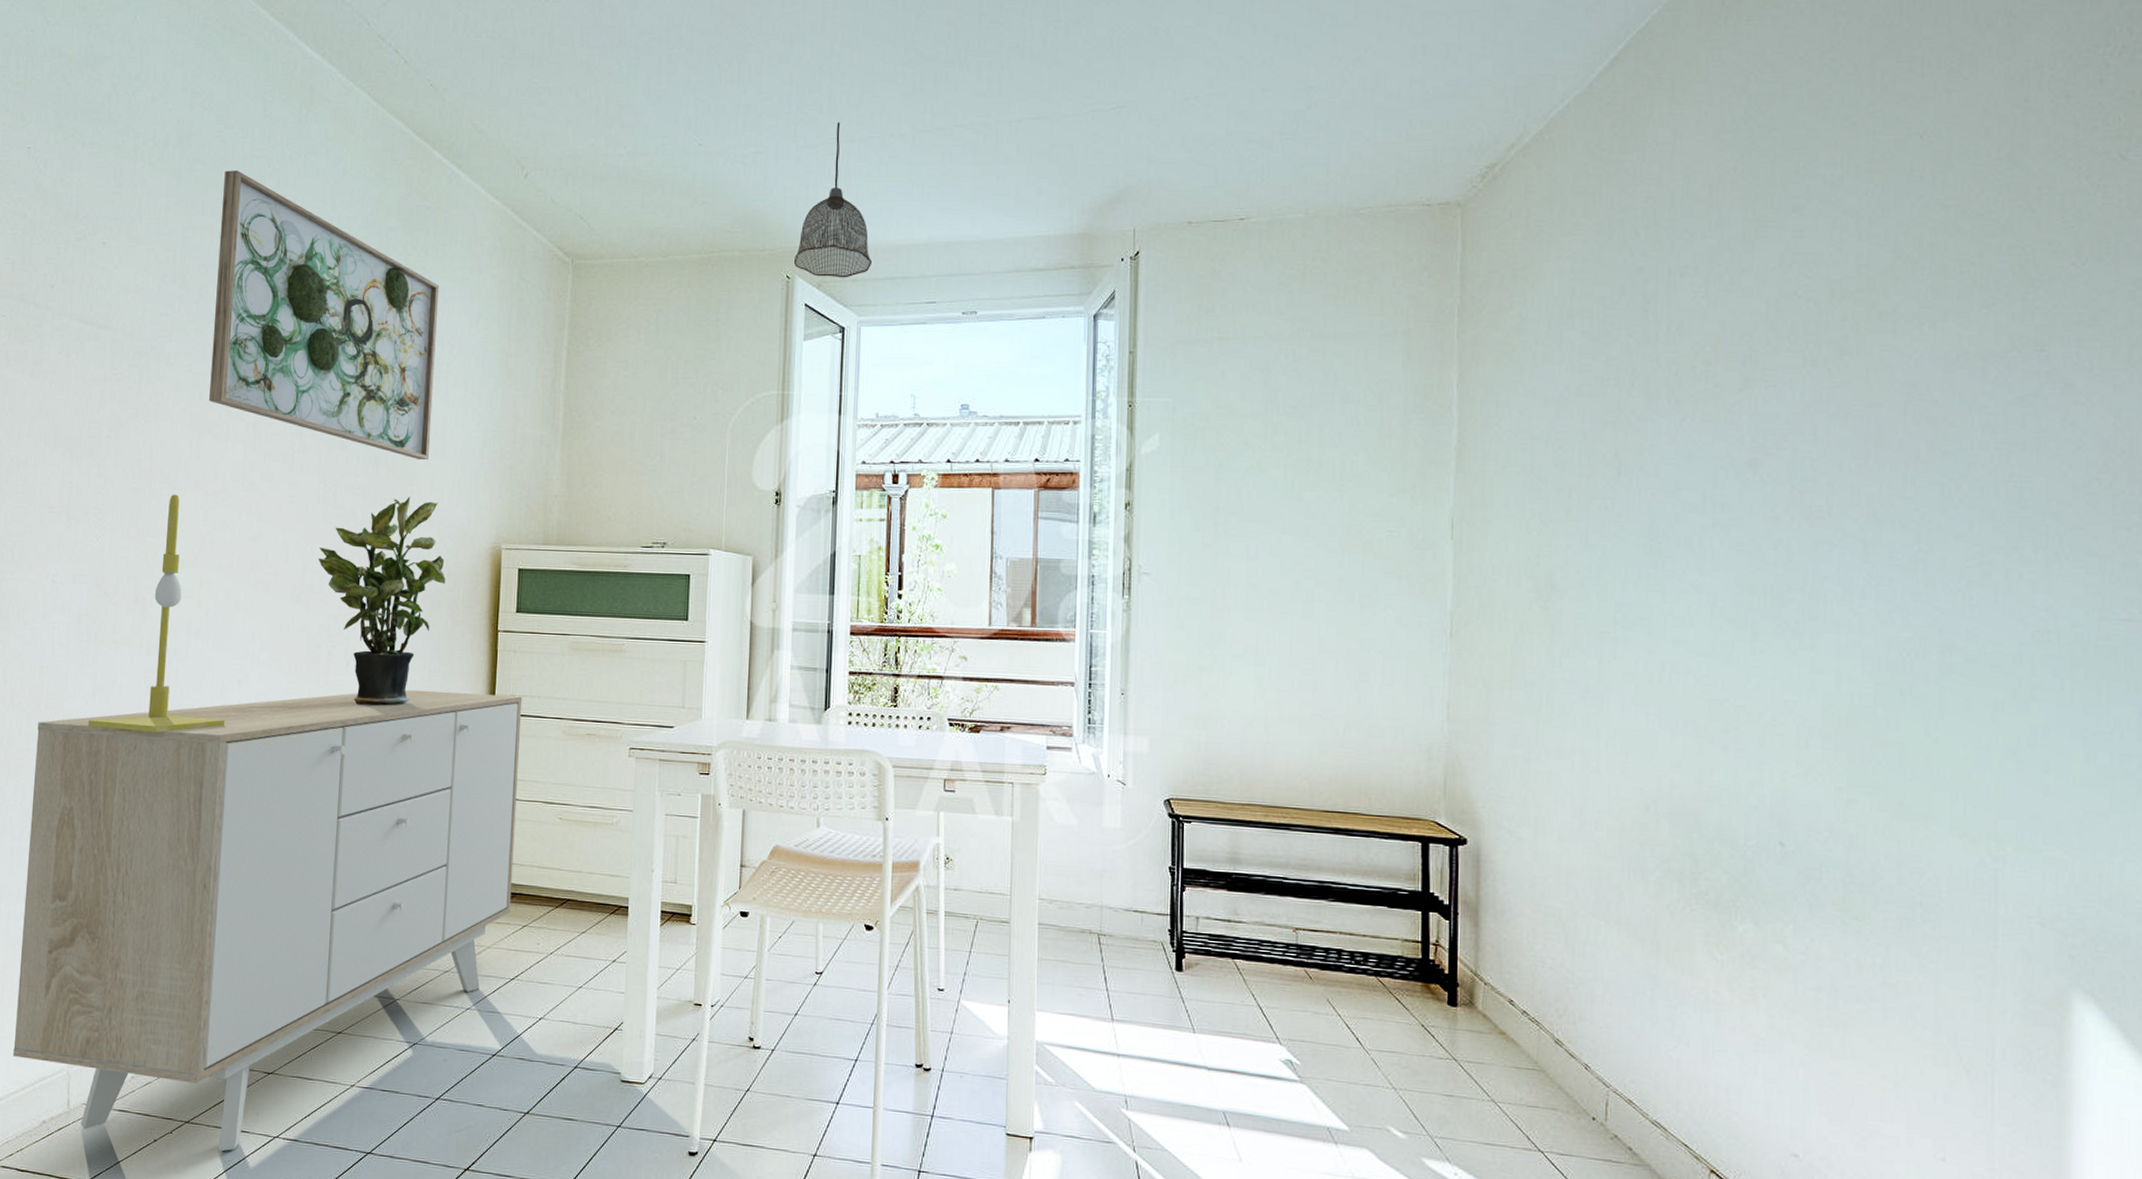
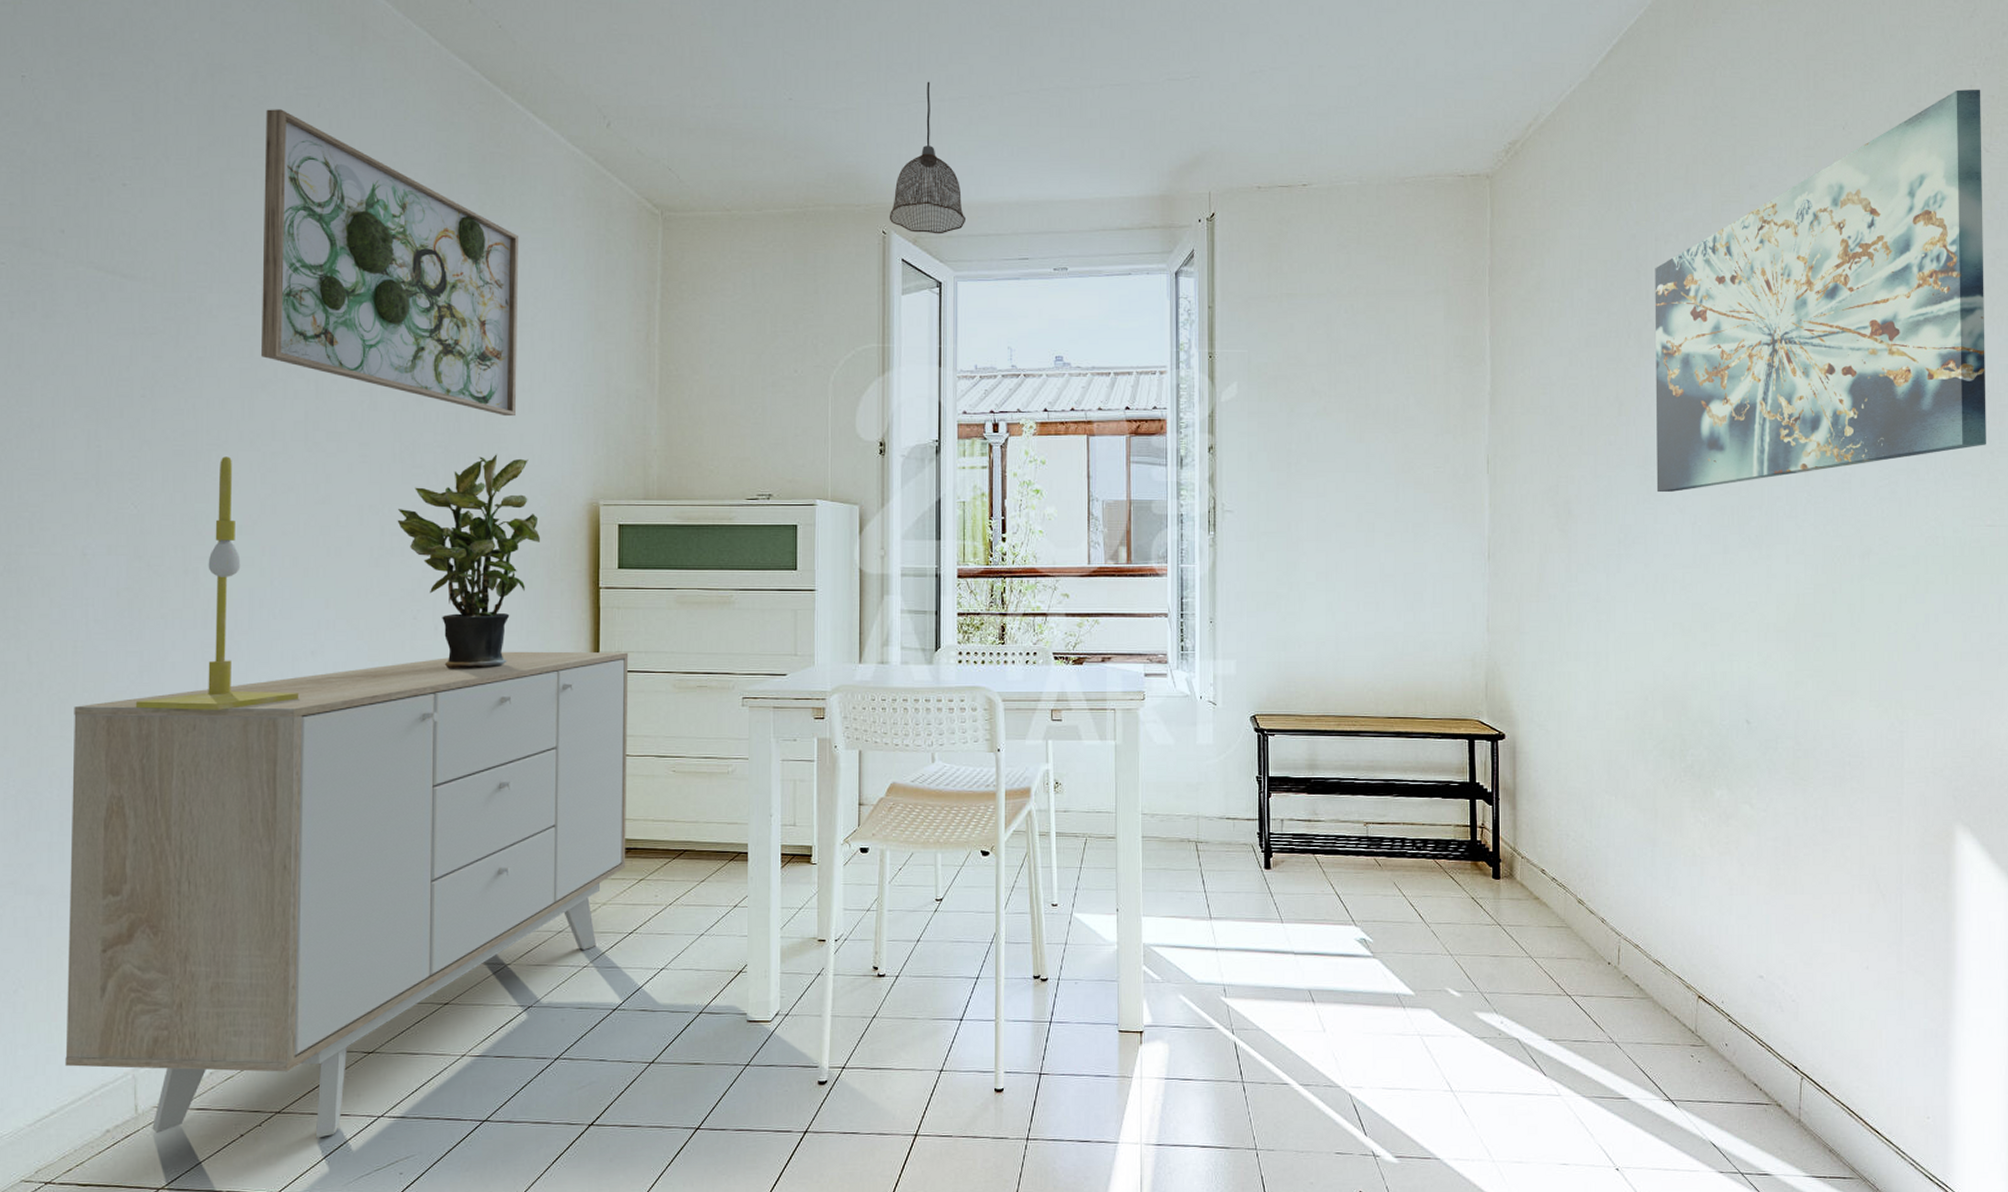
wall art: none [1665,83,2121,567] -> present [1655,89,1986,493]

